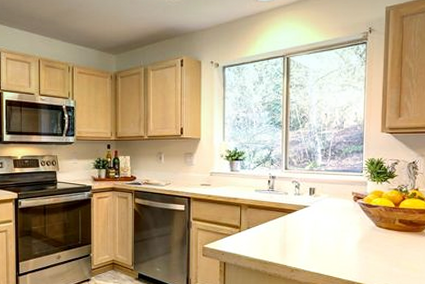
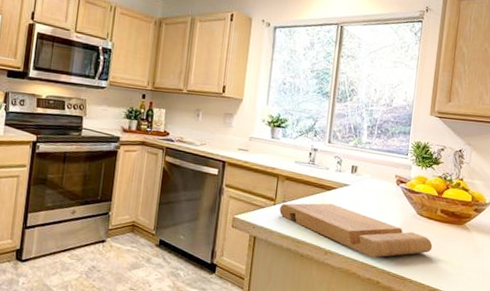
cutting board: none [245,225,394,271] -> present [279,203,433,258]

